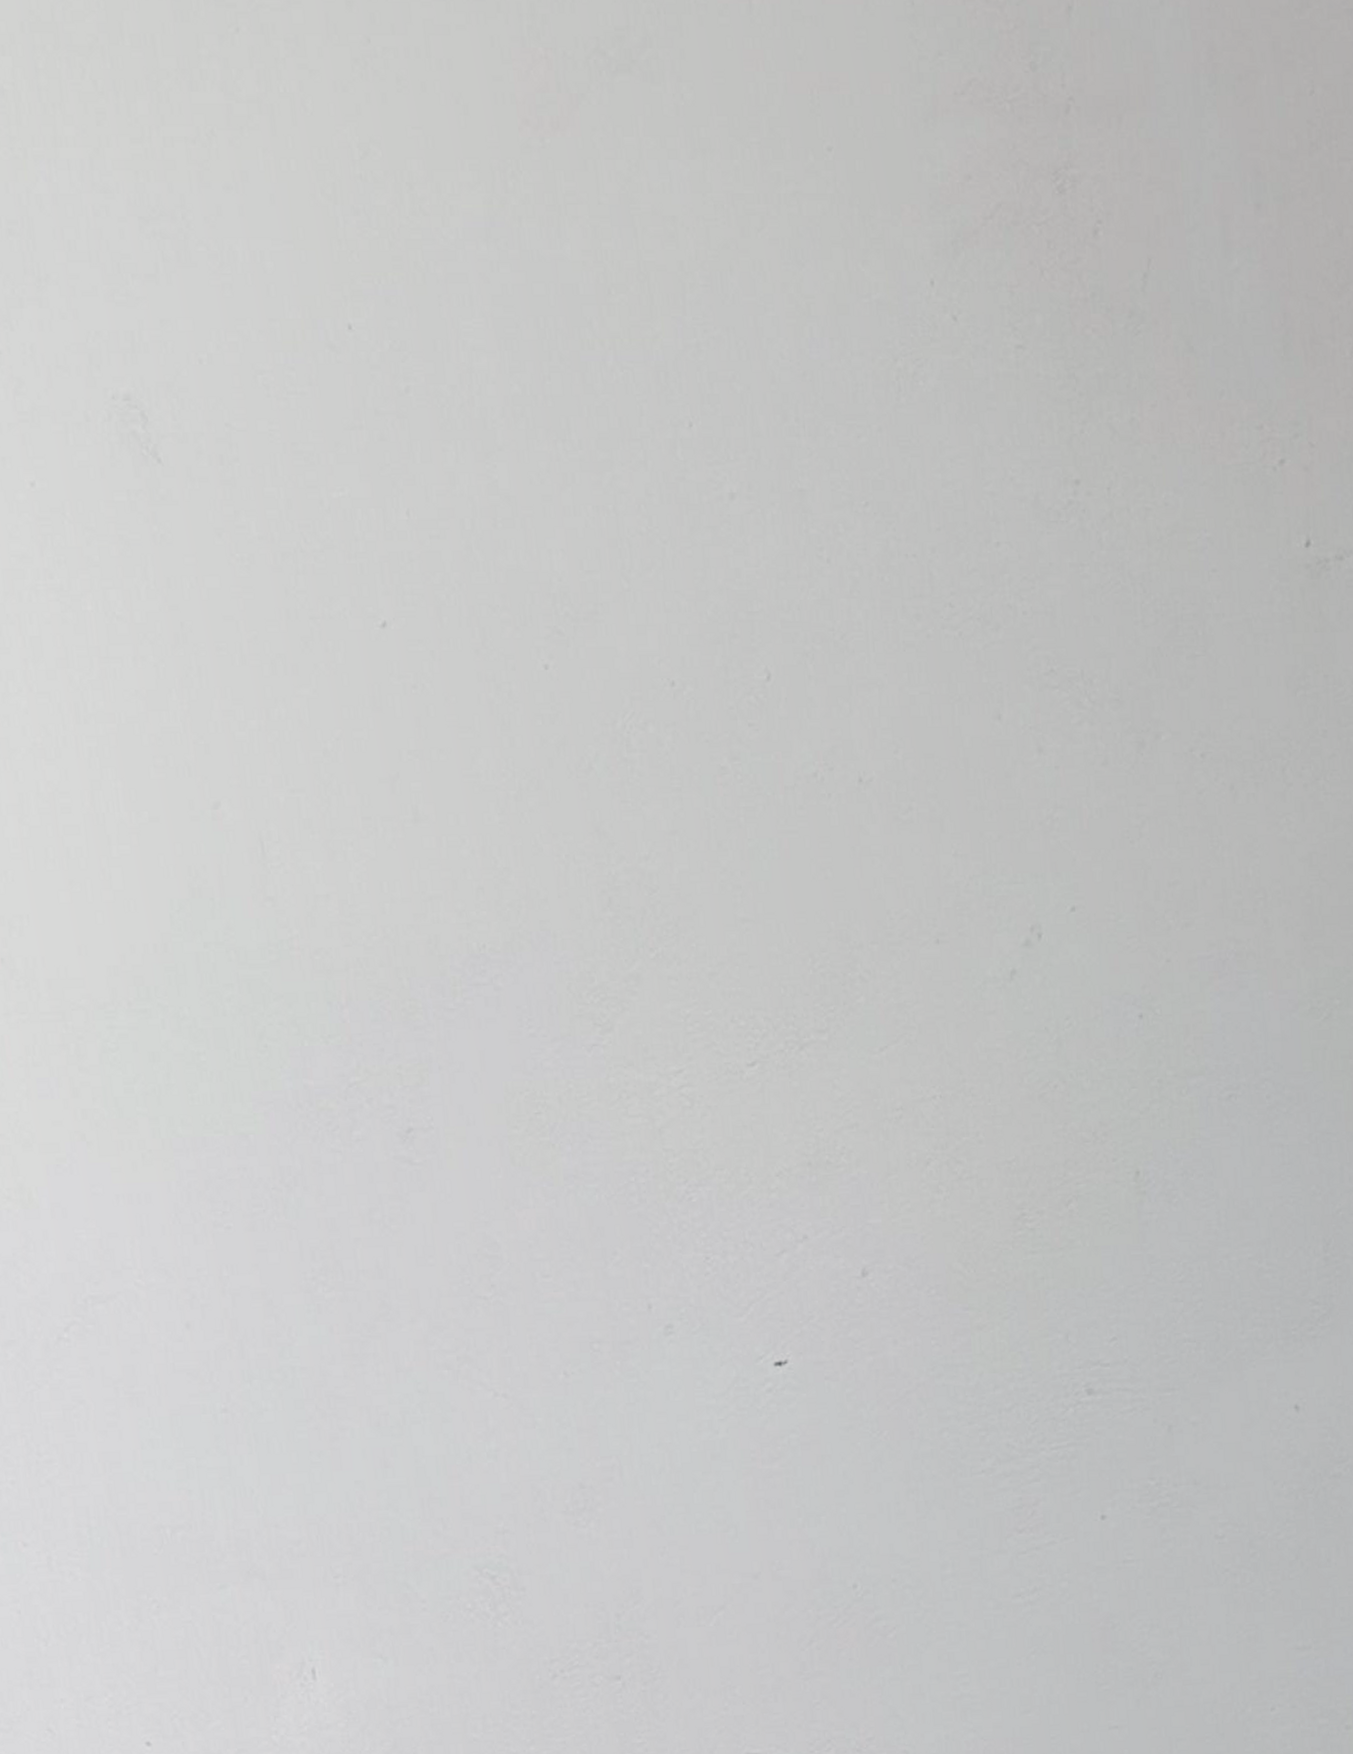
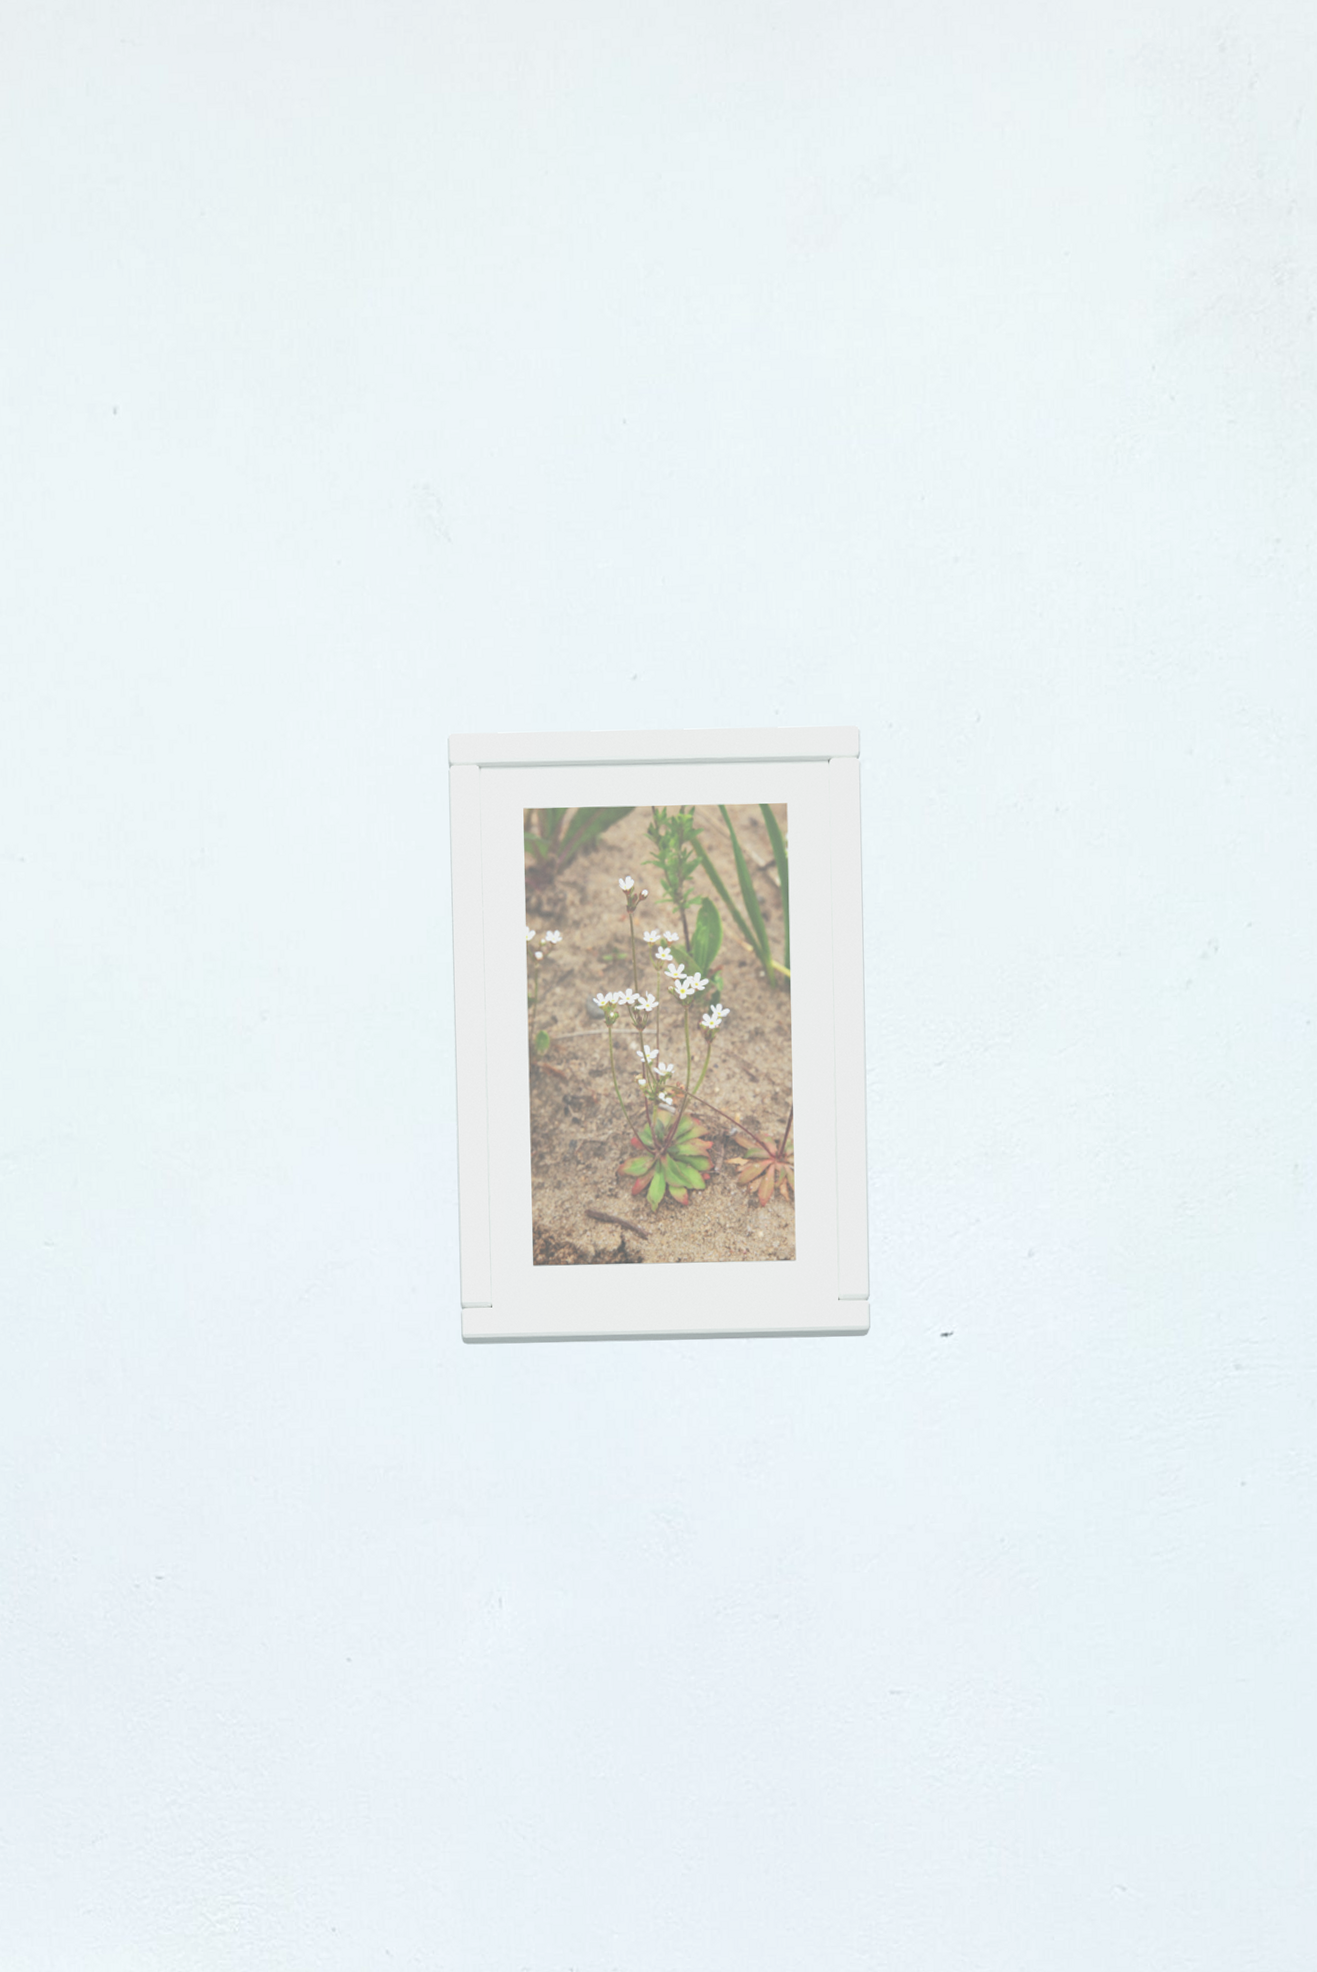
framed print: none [175,682,698,1387] -> present [447,725,871,1345]

